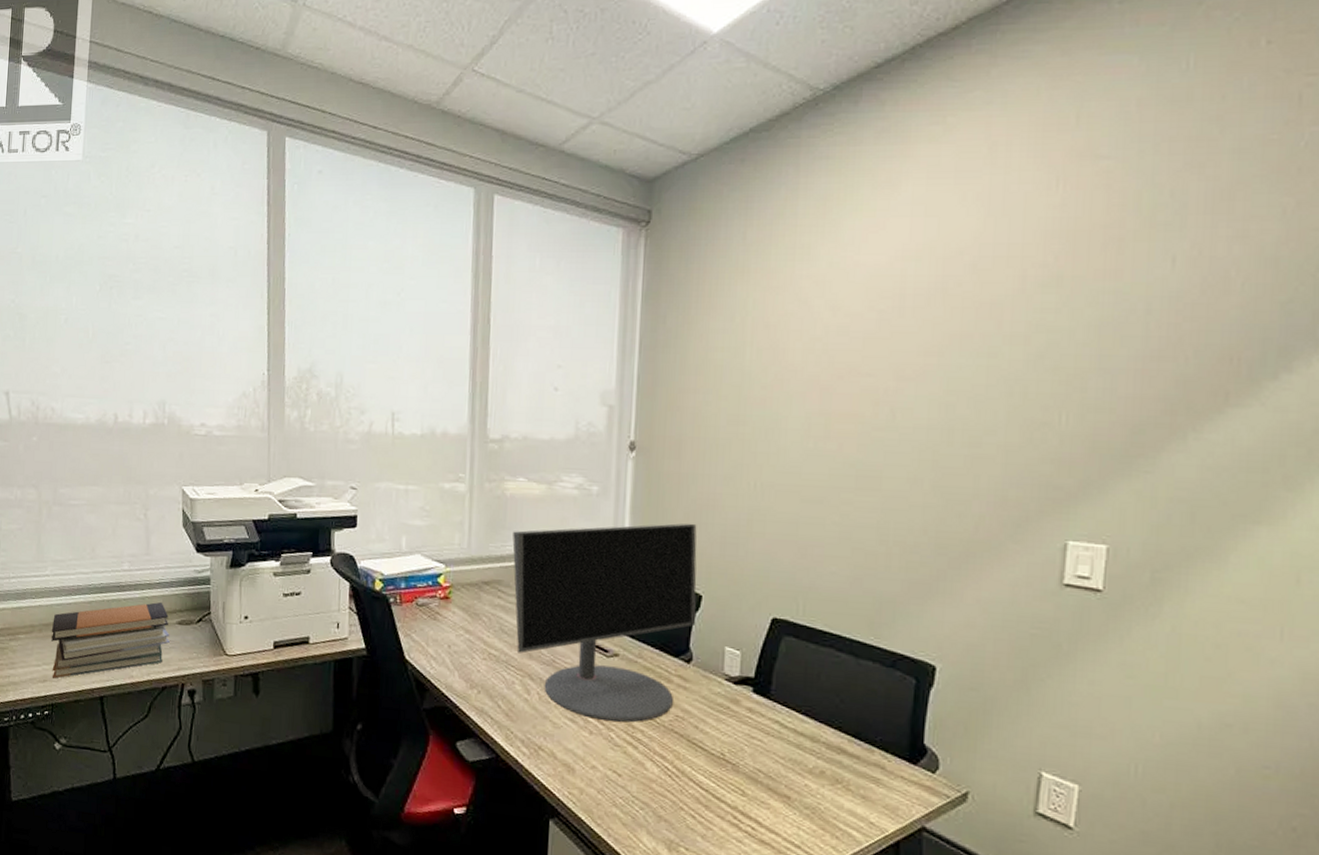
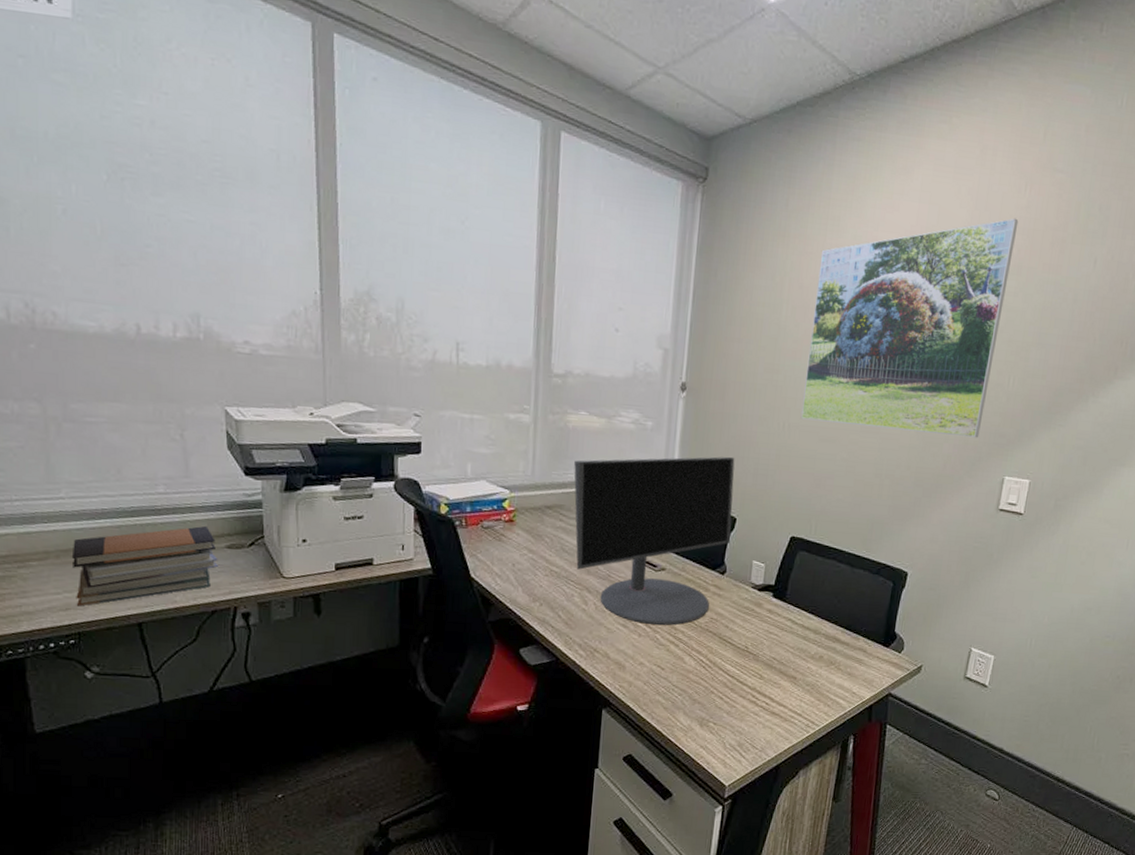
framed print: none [775,220,1052,493] -> present [800,218,1019,438]

